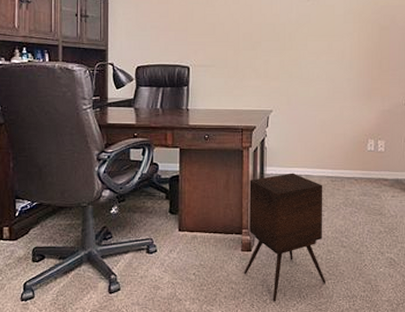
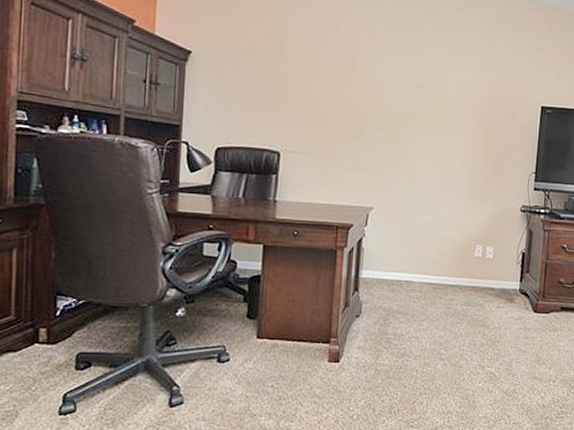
side table: present [243,173,327,301] -> none [329,277,424,417]

